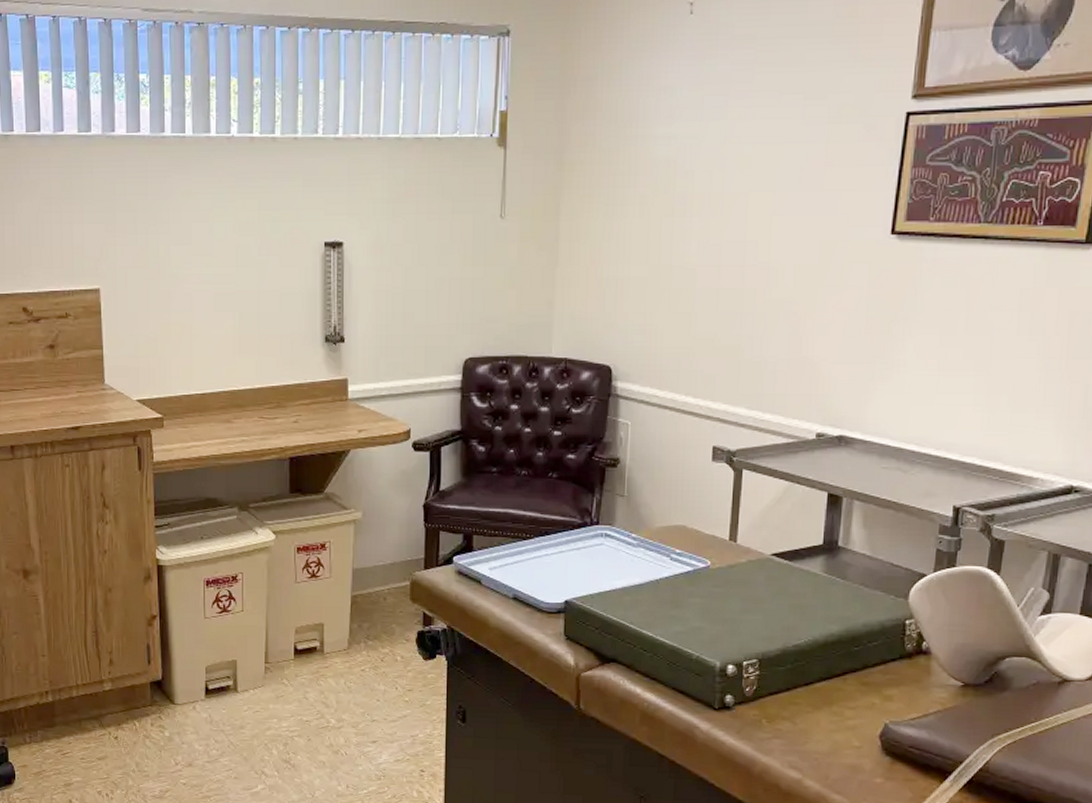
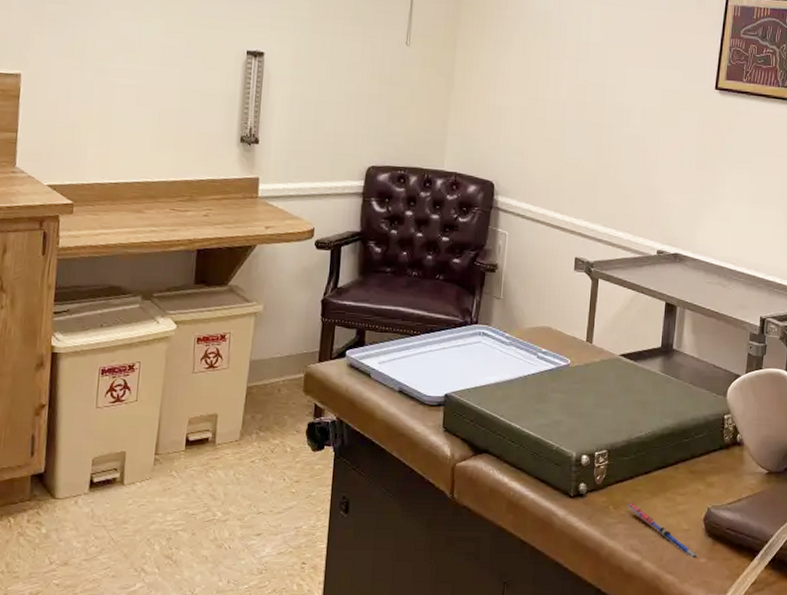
pen: none [783,717,871,777] -> present [627,503,696,558]

